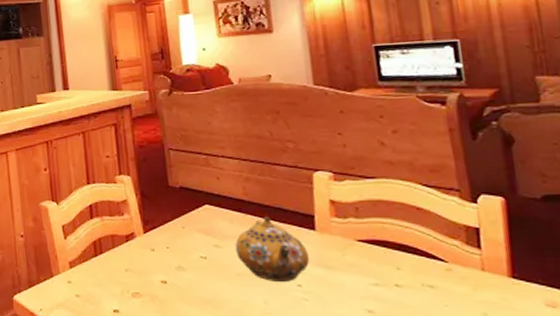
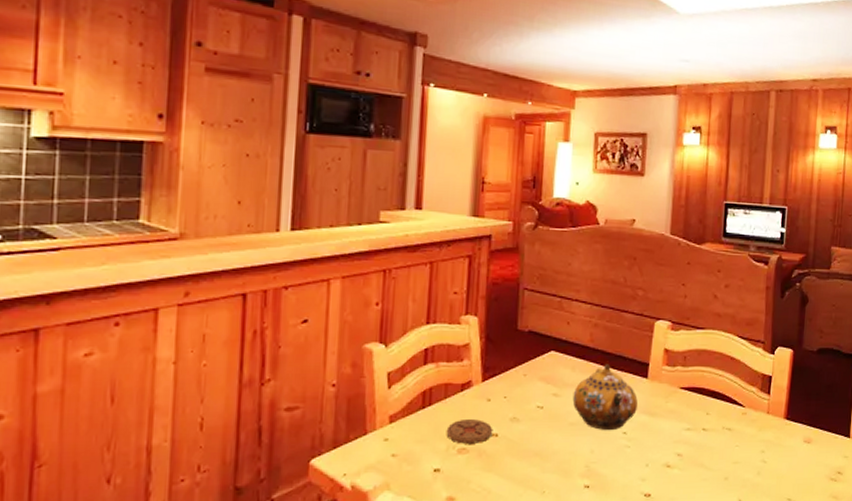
coaster: none [118,266,162,289] -> present [446,418,493,444]

